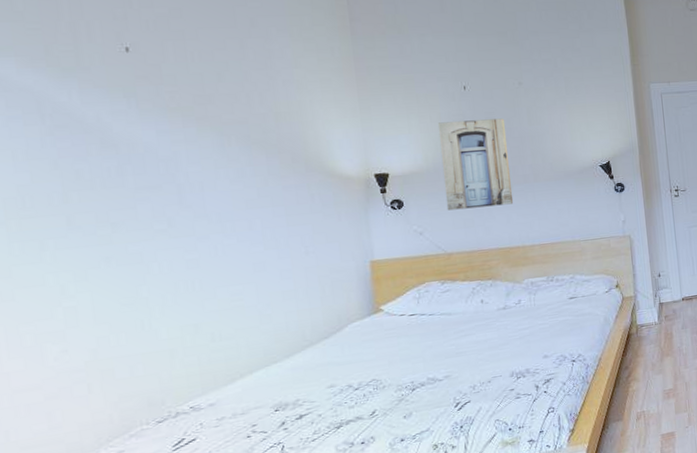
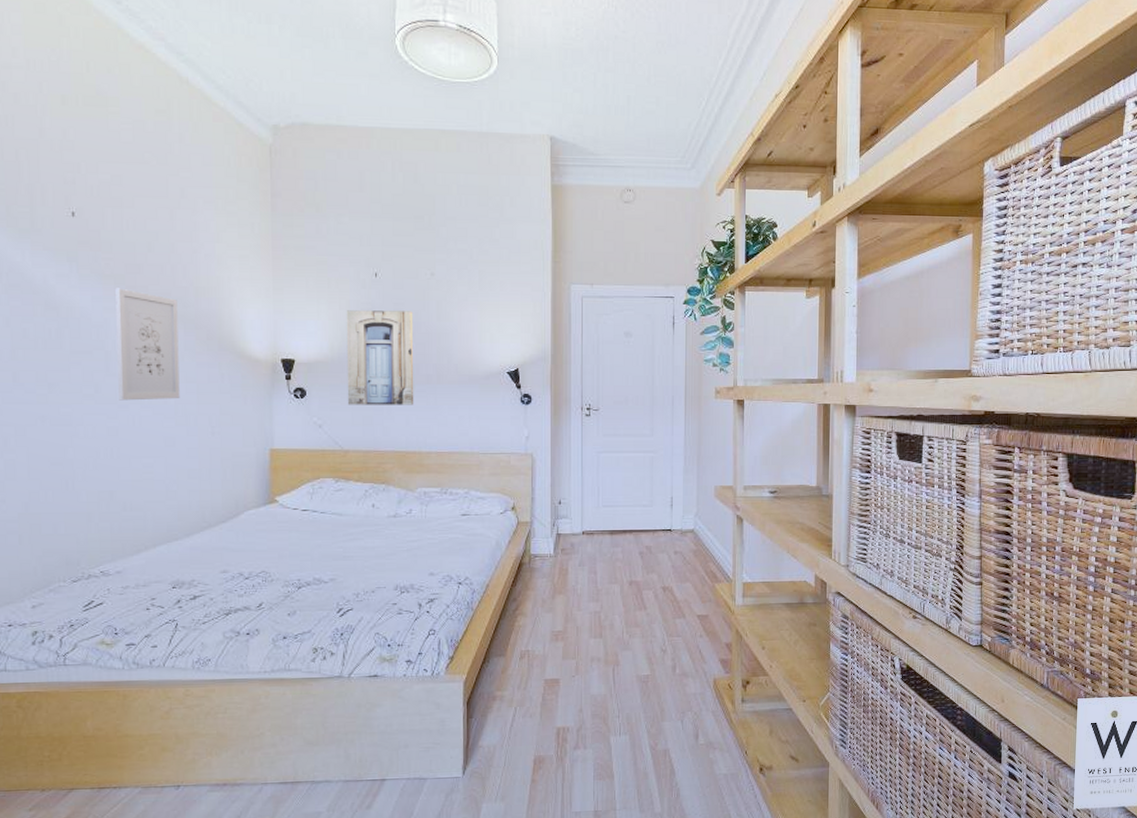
wall art: none [183,120,267,232] -> present [115,288,180,401]

